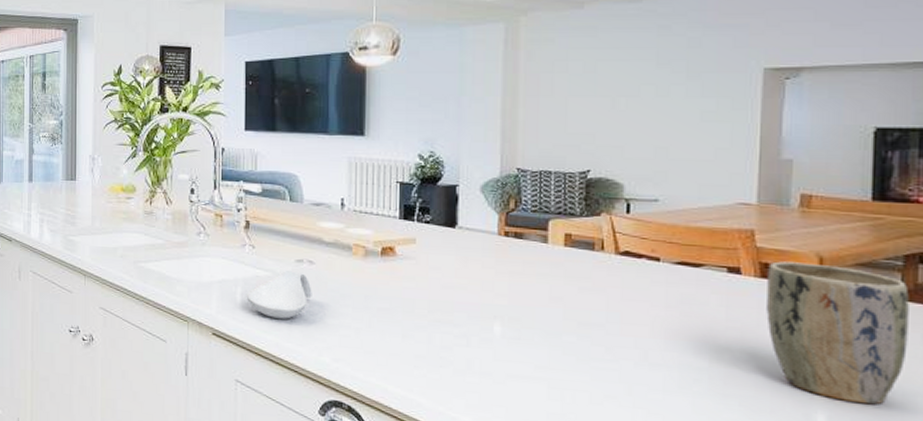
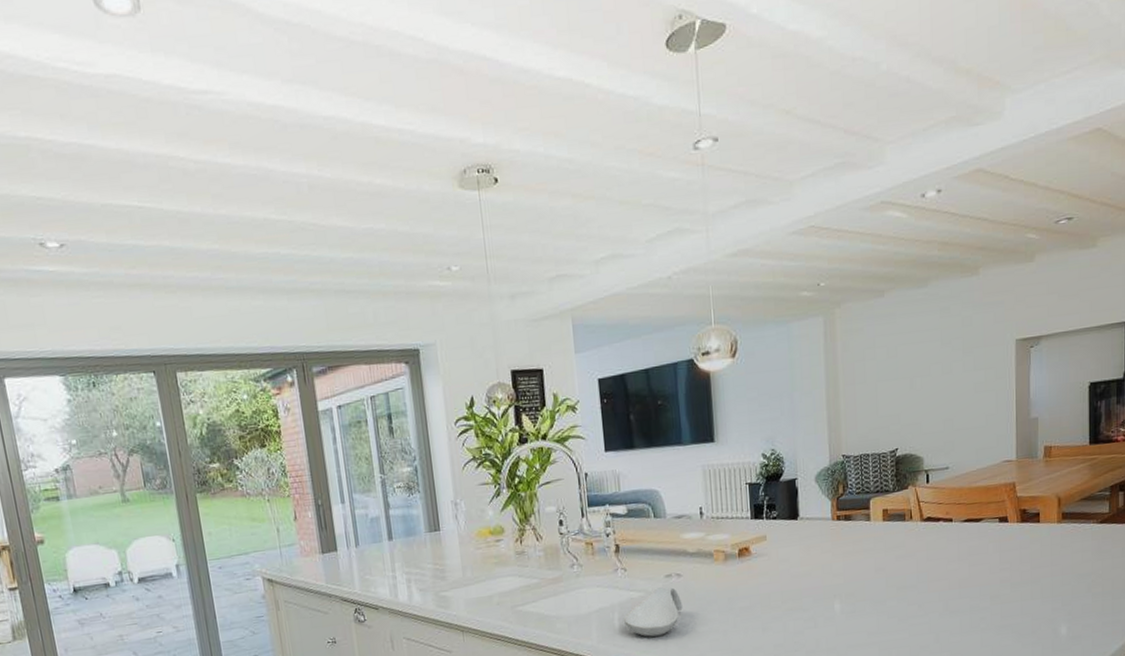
plant pot: present [766,261,909,405] -> none [1025,503,1114,613]

